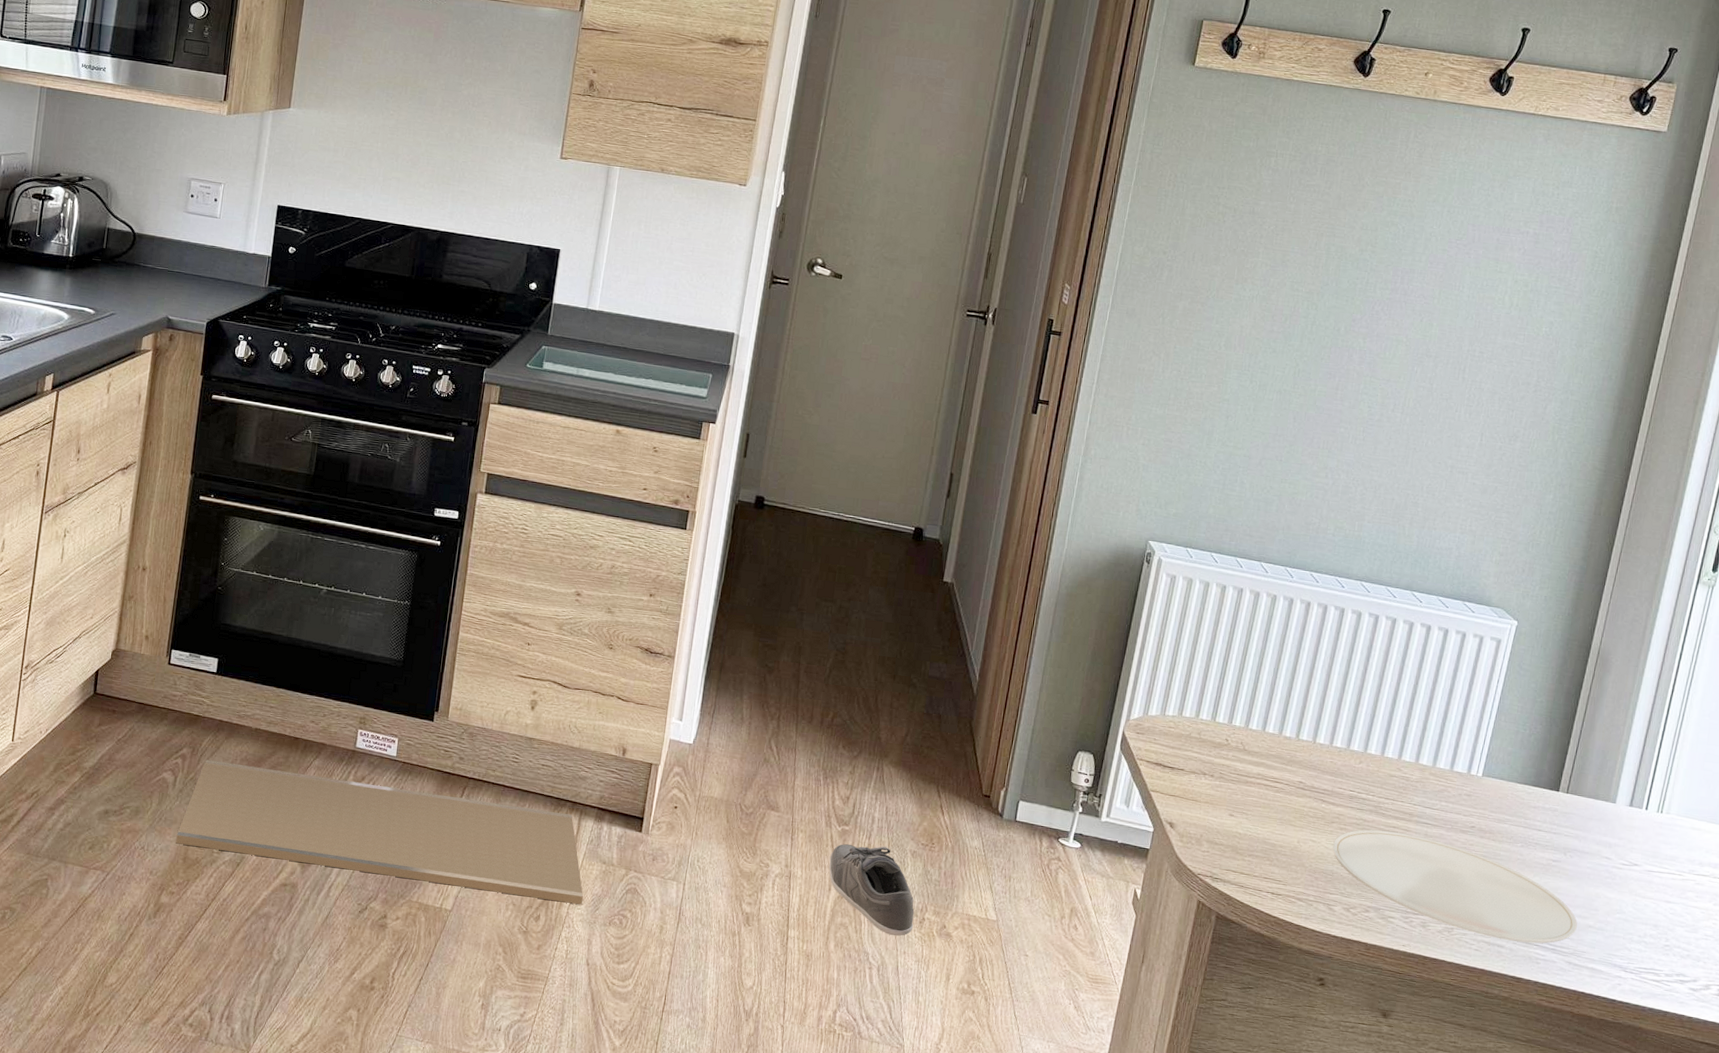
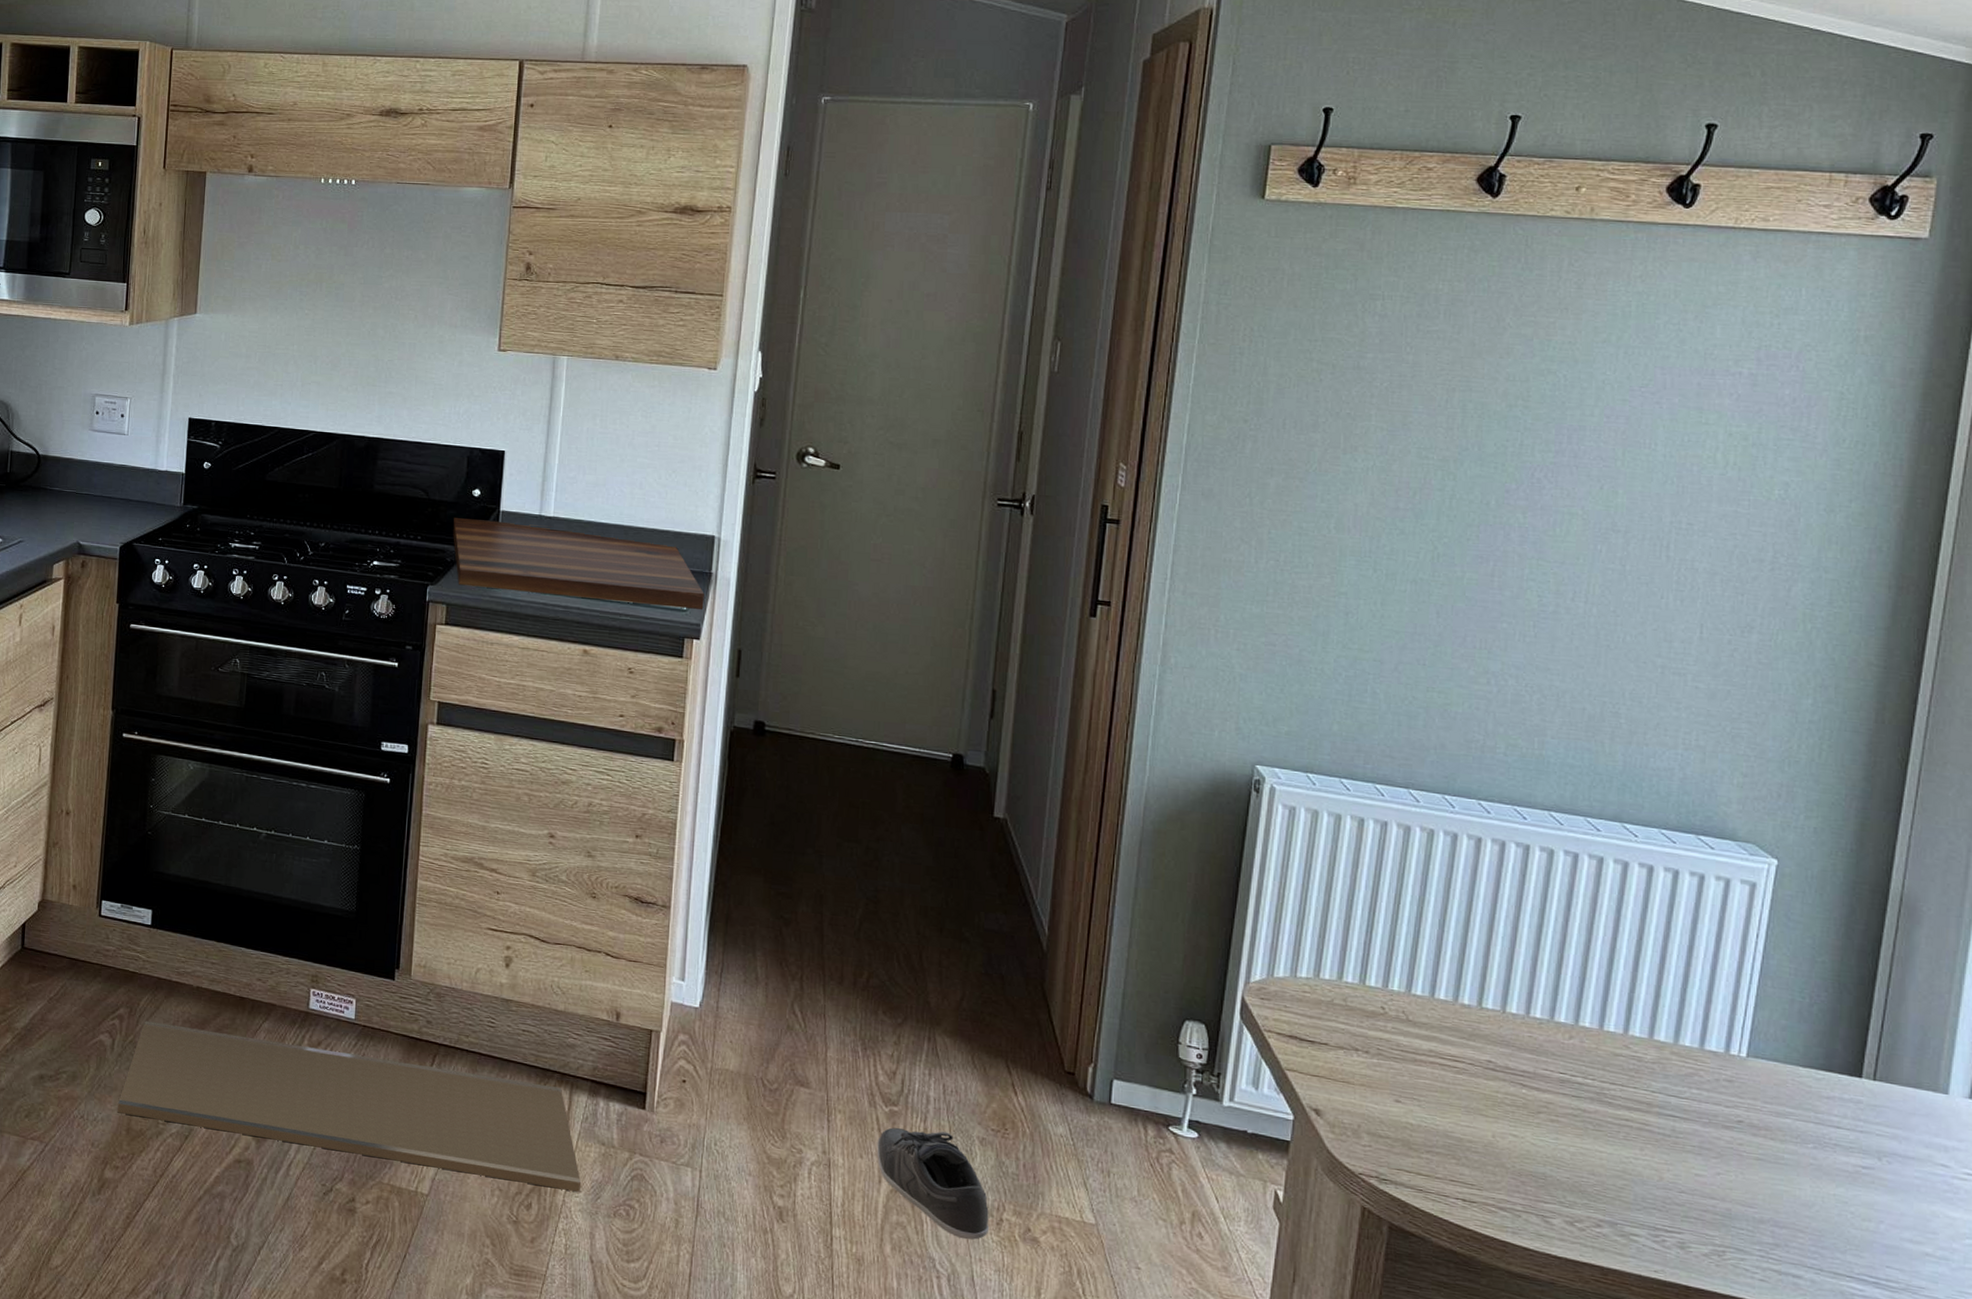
cutting board: none [509,308,722,397] -> present [452,518,705,610]
plate: present [1333,829,1577,944] -> none [1542,1122,1908,1275]

